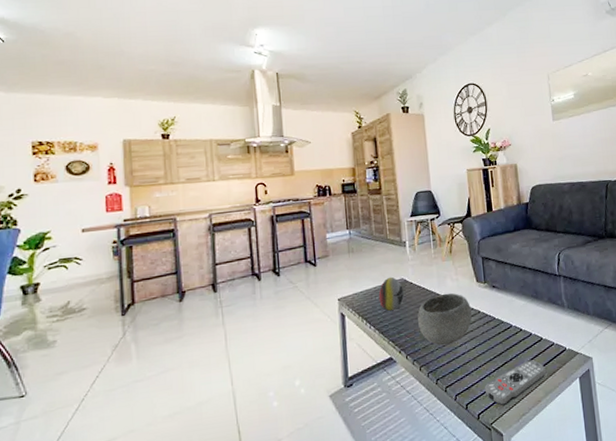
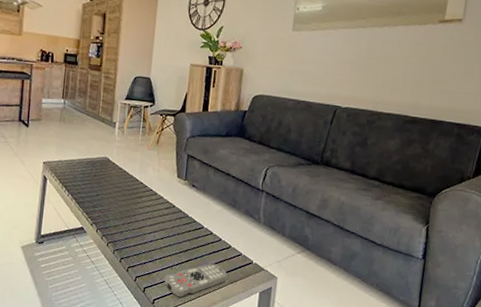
decorative egg: present [378,276,404,311] -> none [80,153,105,185]
bowl: present [417,293,473,346] -> none [113,180,168,230]

